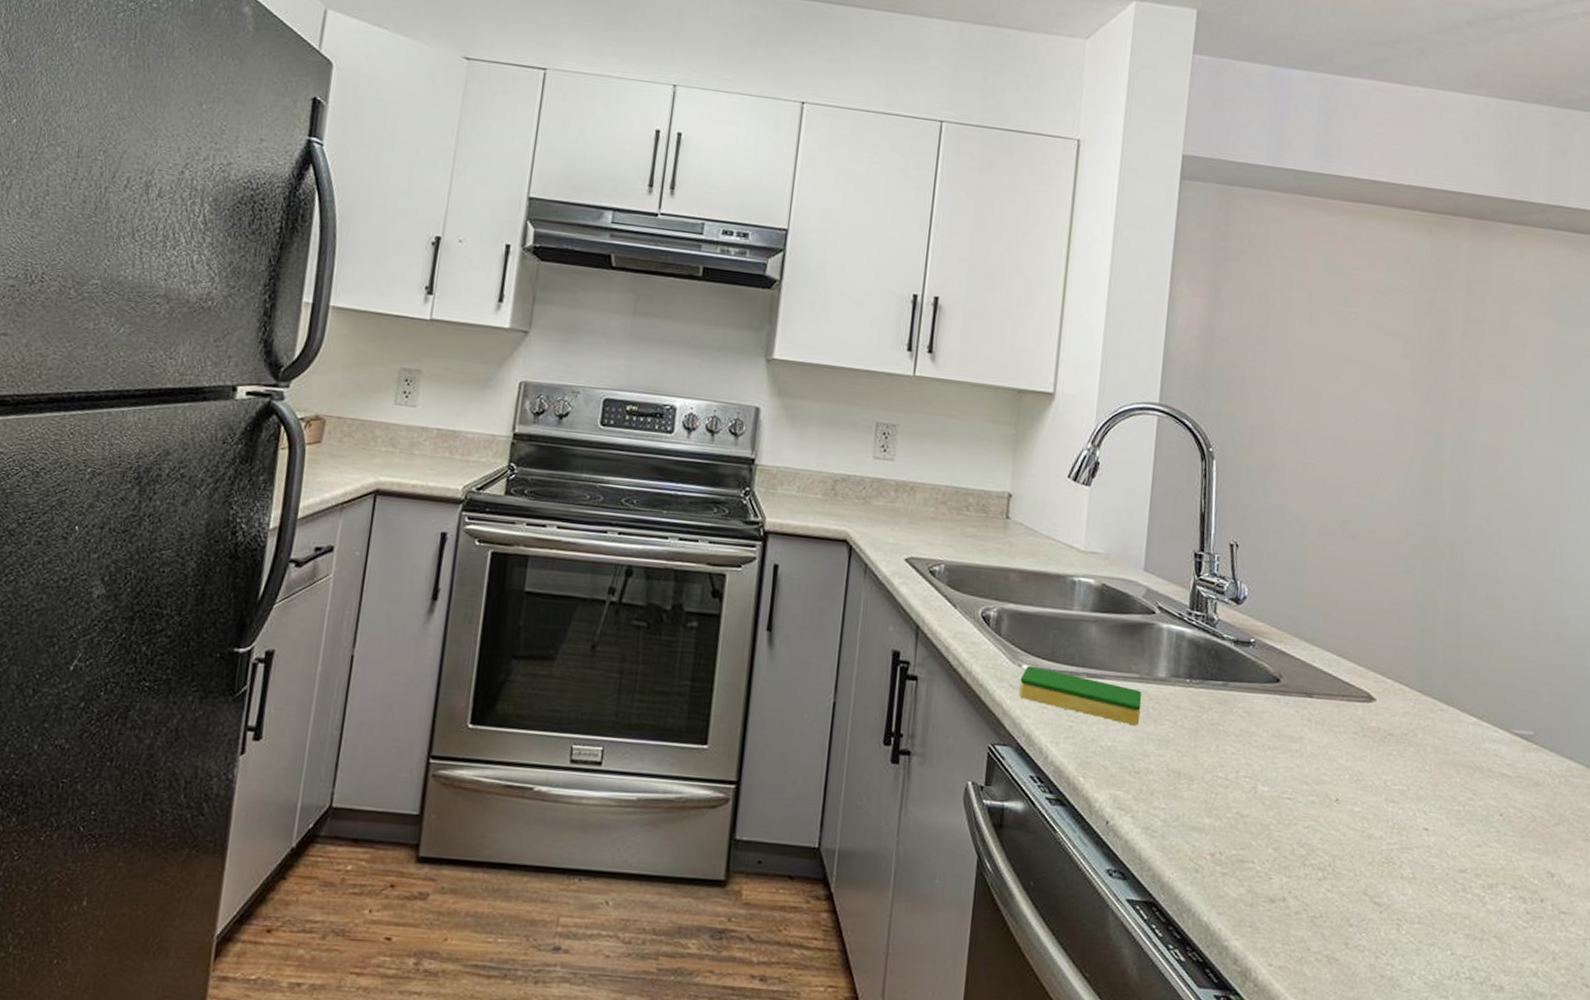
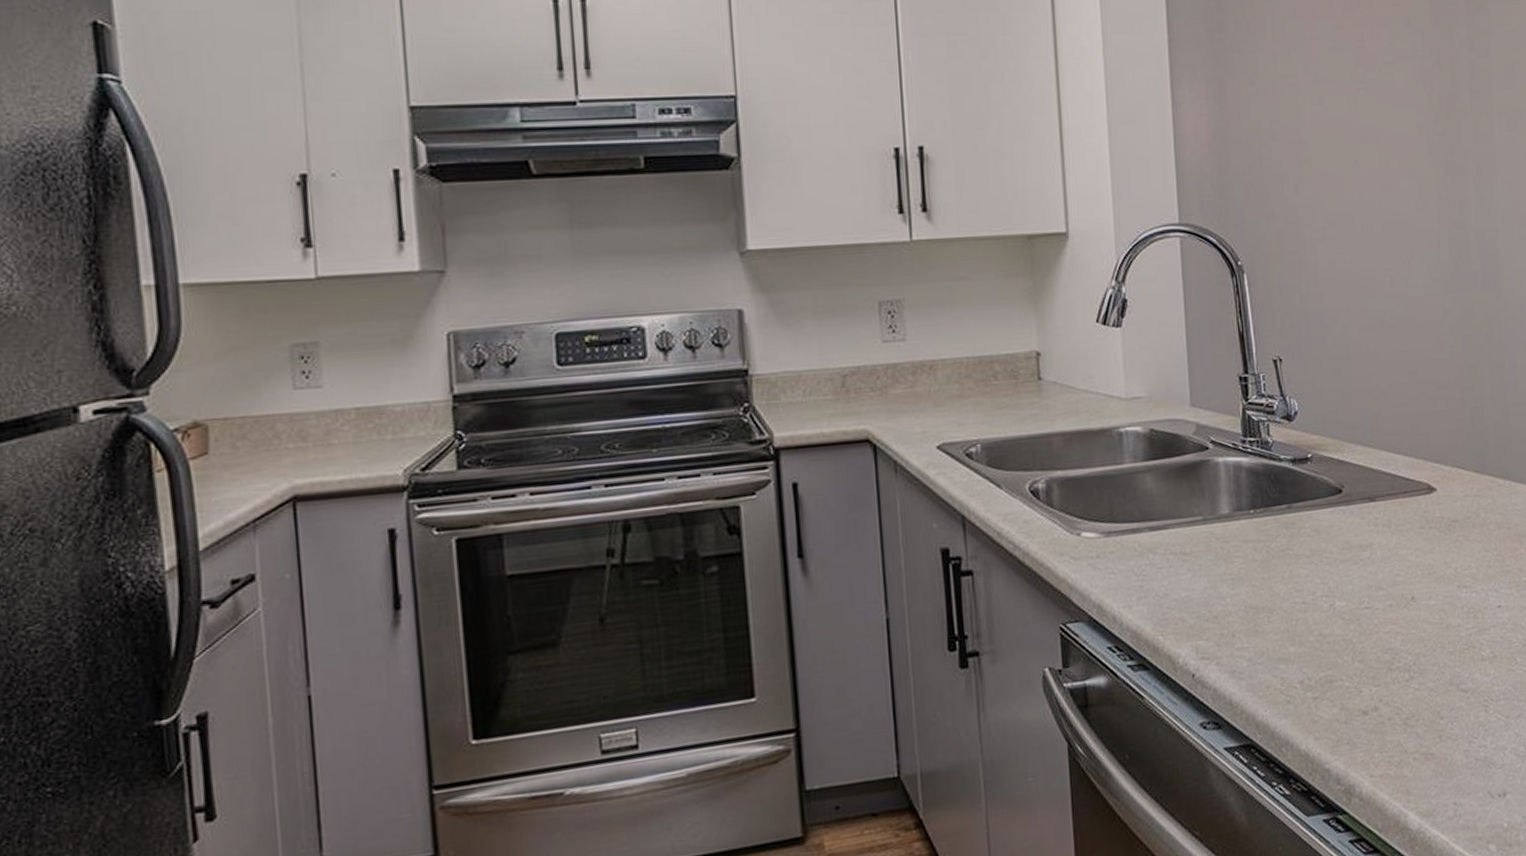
dish sponge: present [1018,665,1142,726] -> none [1081,531,1210,571]

